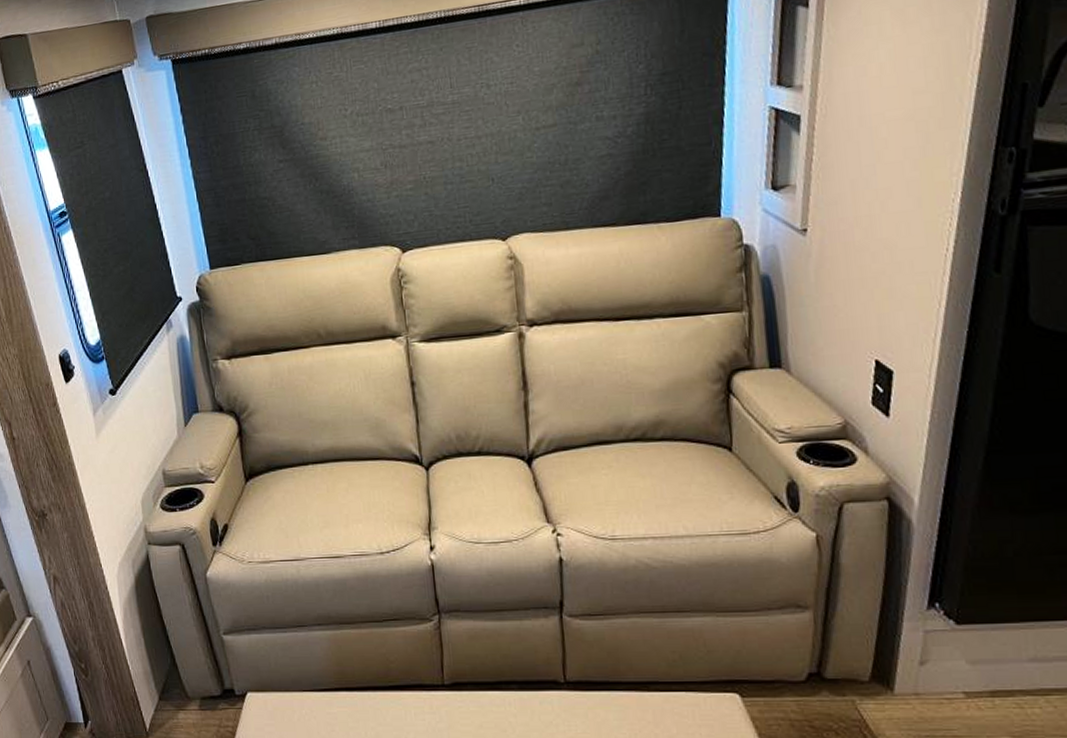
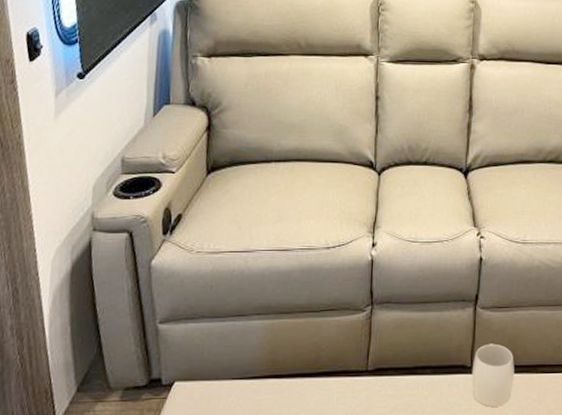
mug: none [566,656,621,728] -> present [471,343,514,407]

